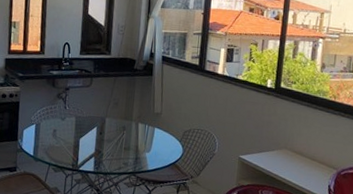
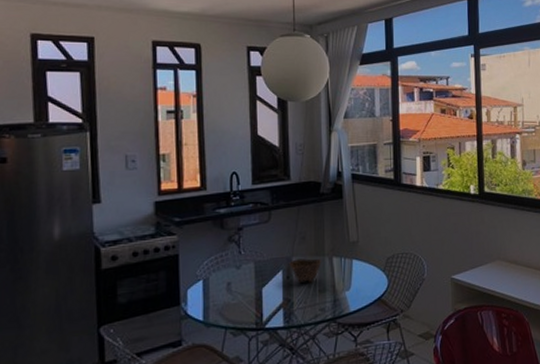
bowl: none [103,120,130,141] -> present [289,258,322,284]

